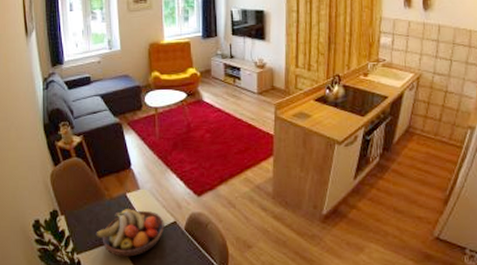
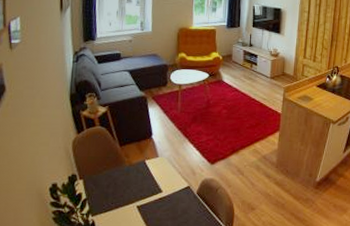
fruit bowl: present [96,209,165,257] -> none [112,174,179,218]

